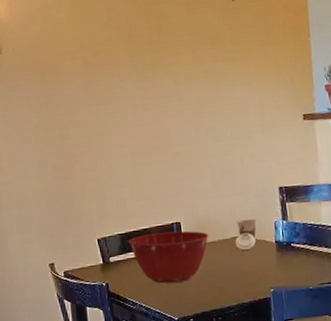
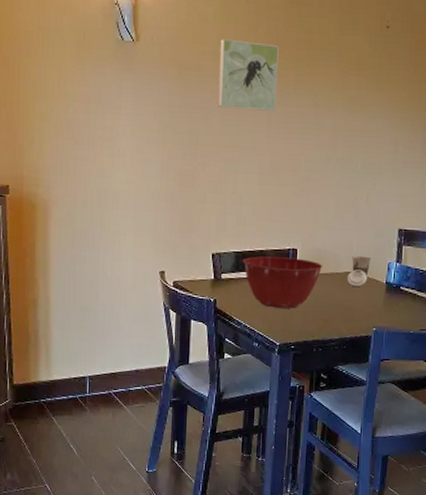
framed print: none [76,35,139,101] -> present [218,39,279,111]

